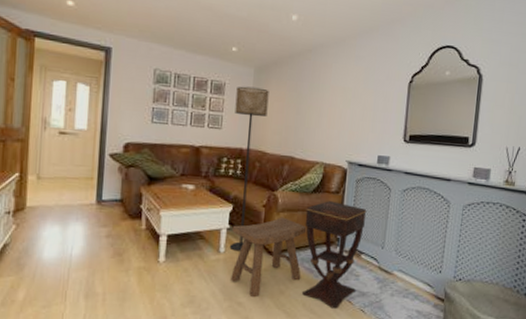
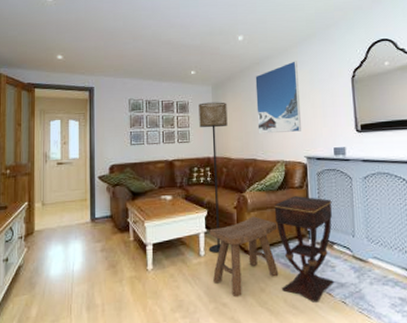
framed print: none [299,54,354,134] -> present [255,61,301,134]

